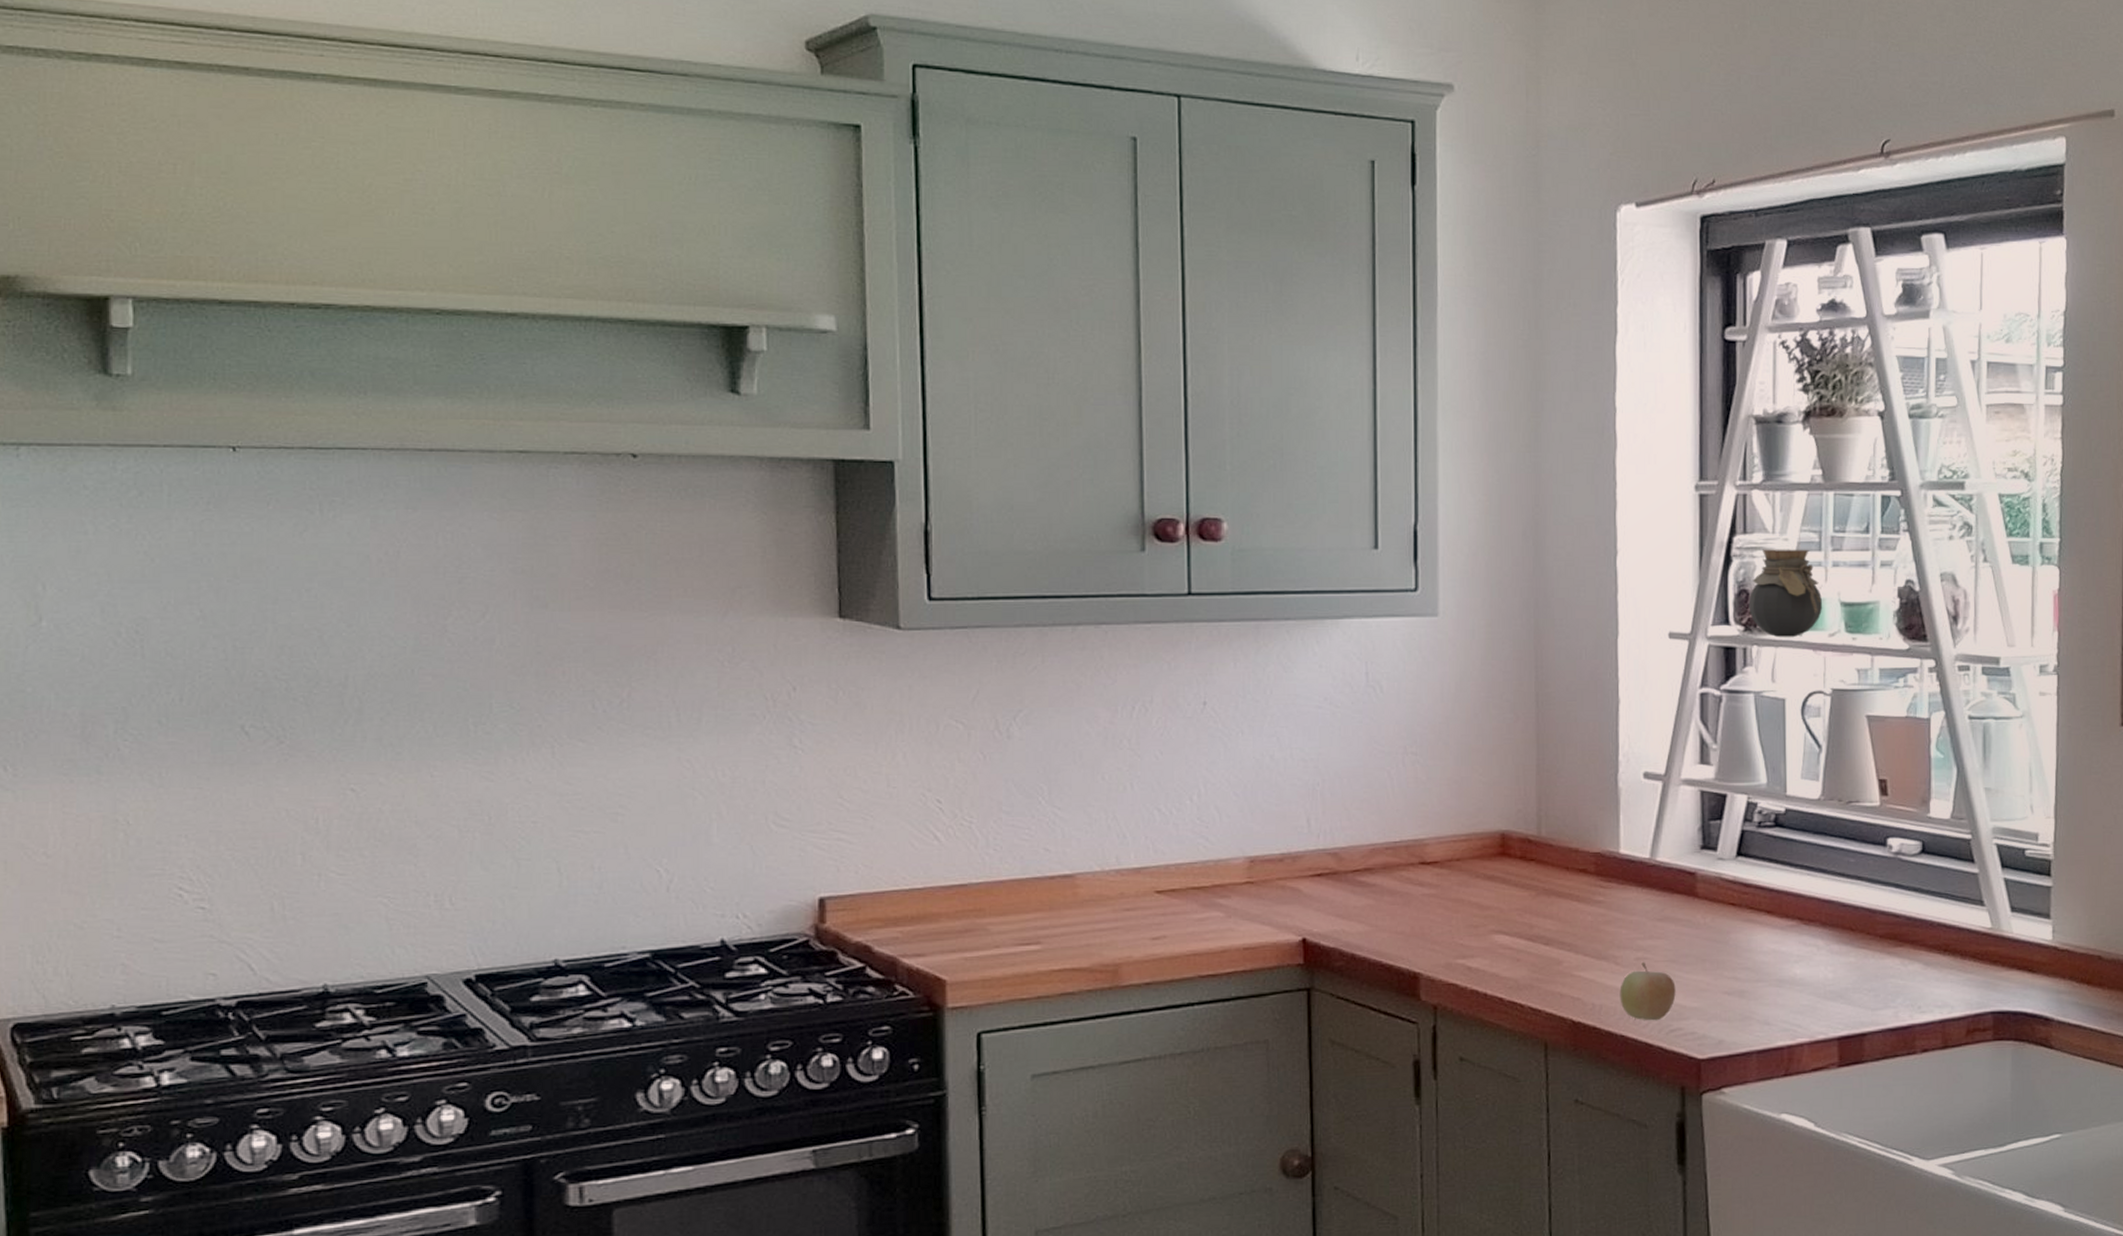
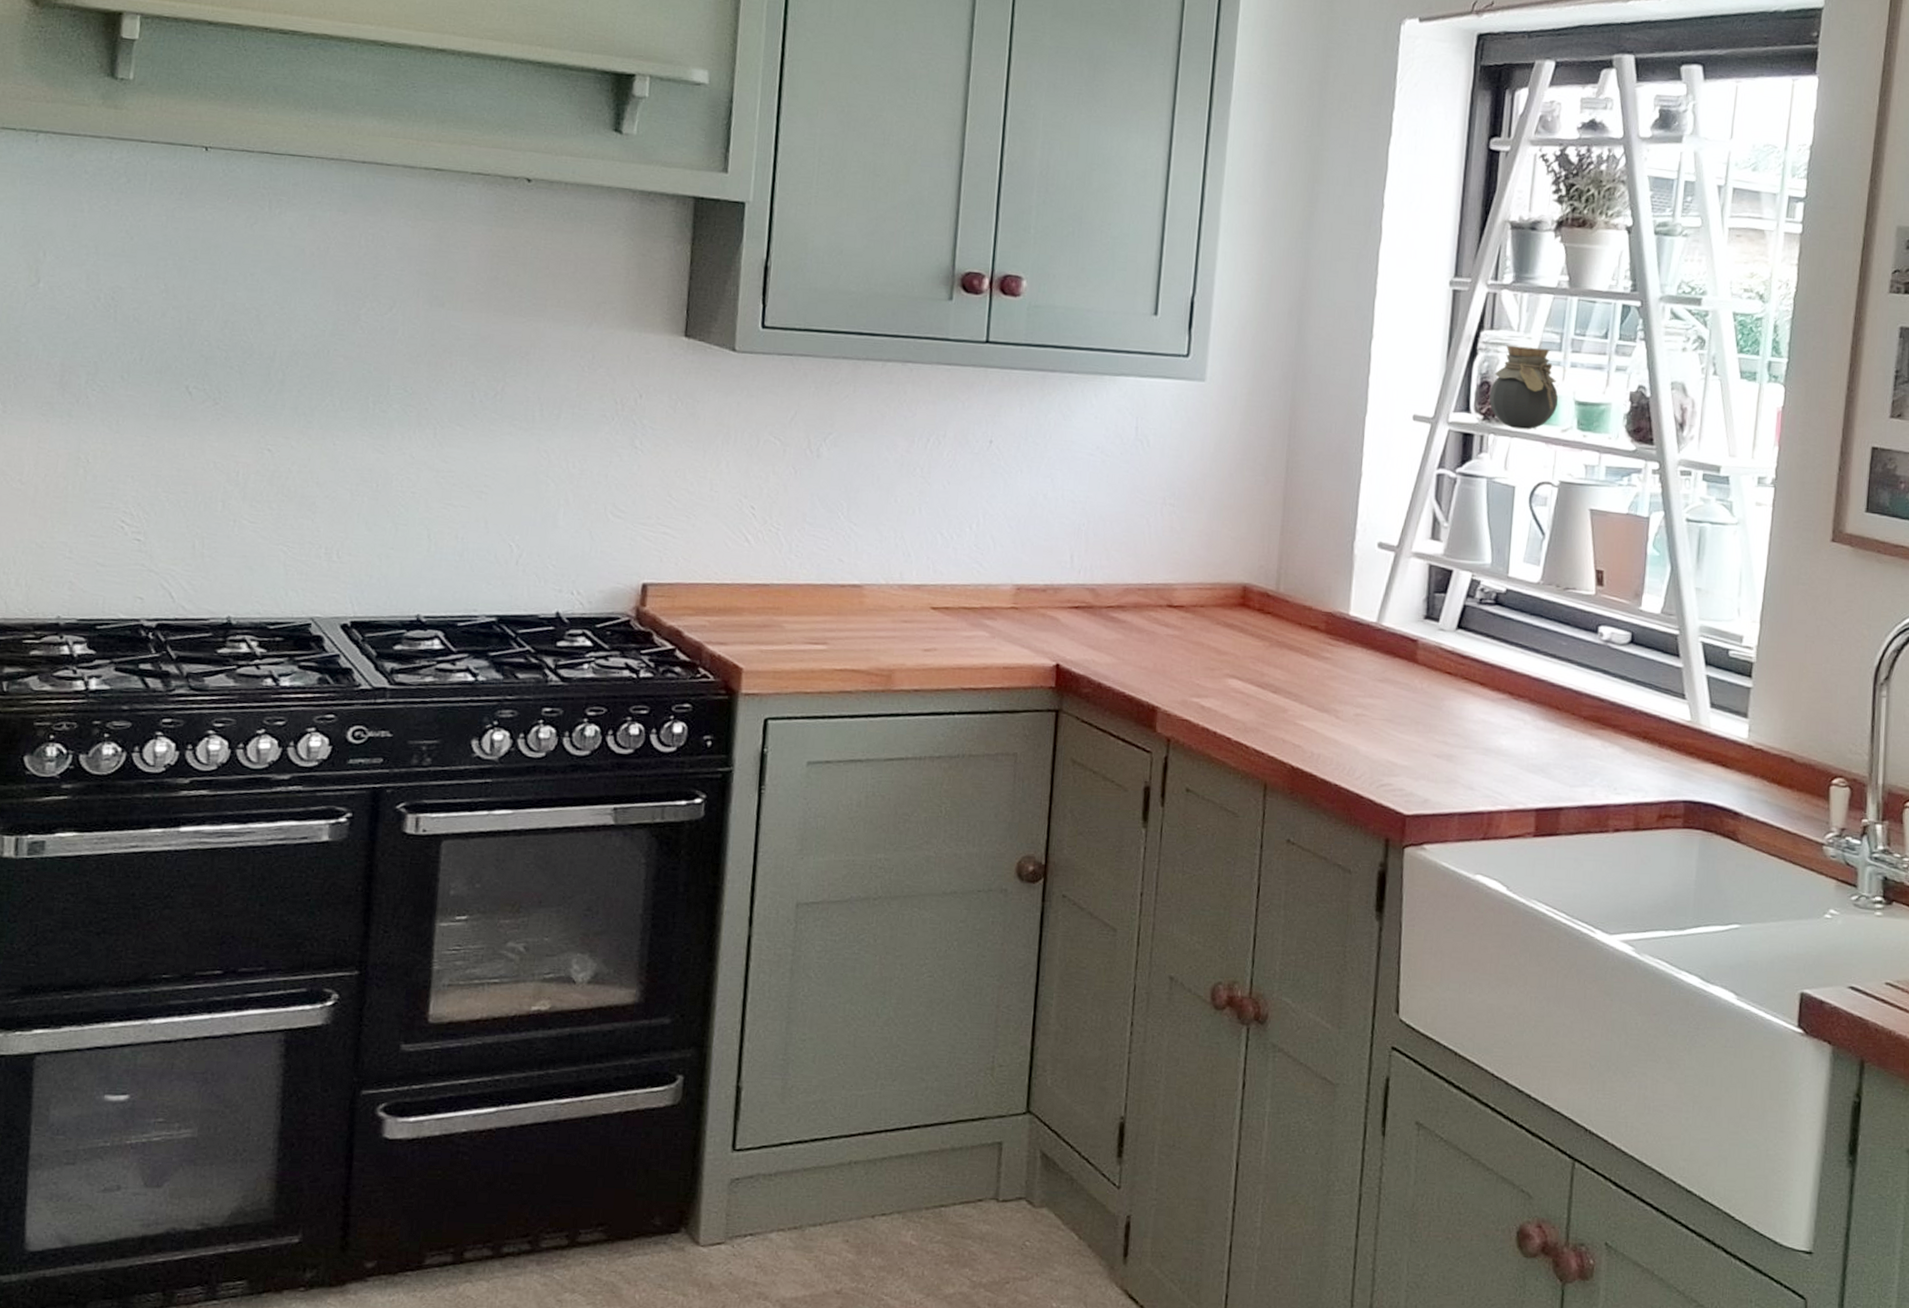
fruit: present [1619,962,1676,1021] -> none [1337,719,1389,775]

